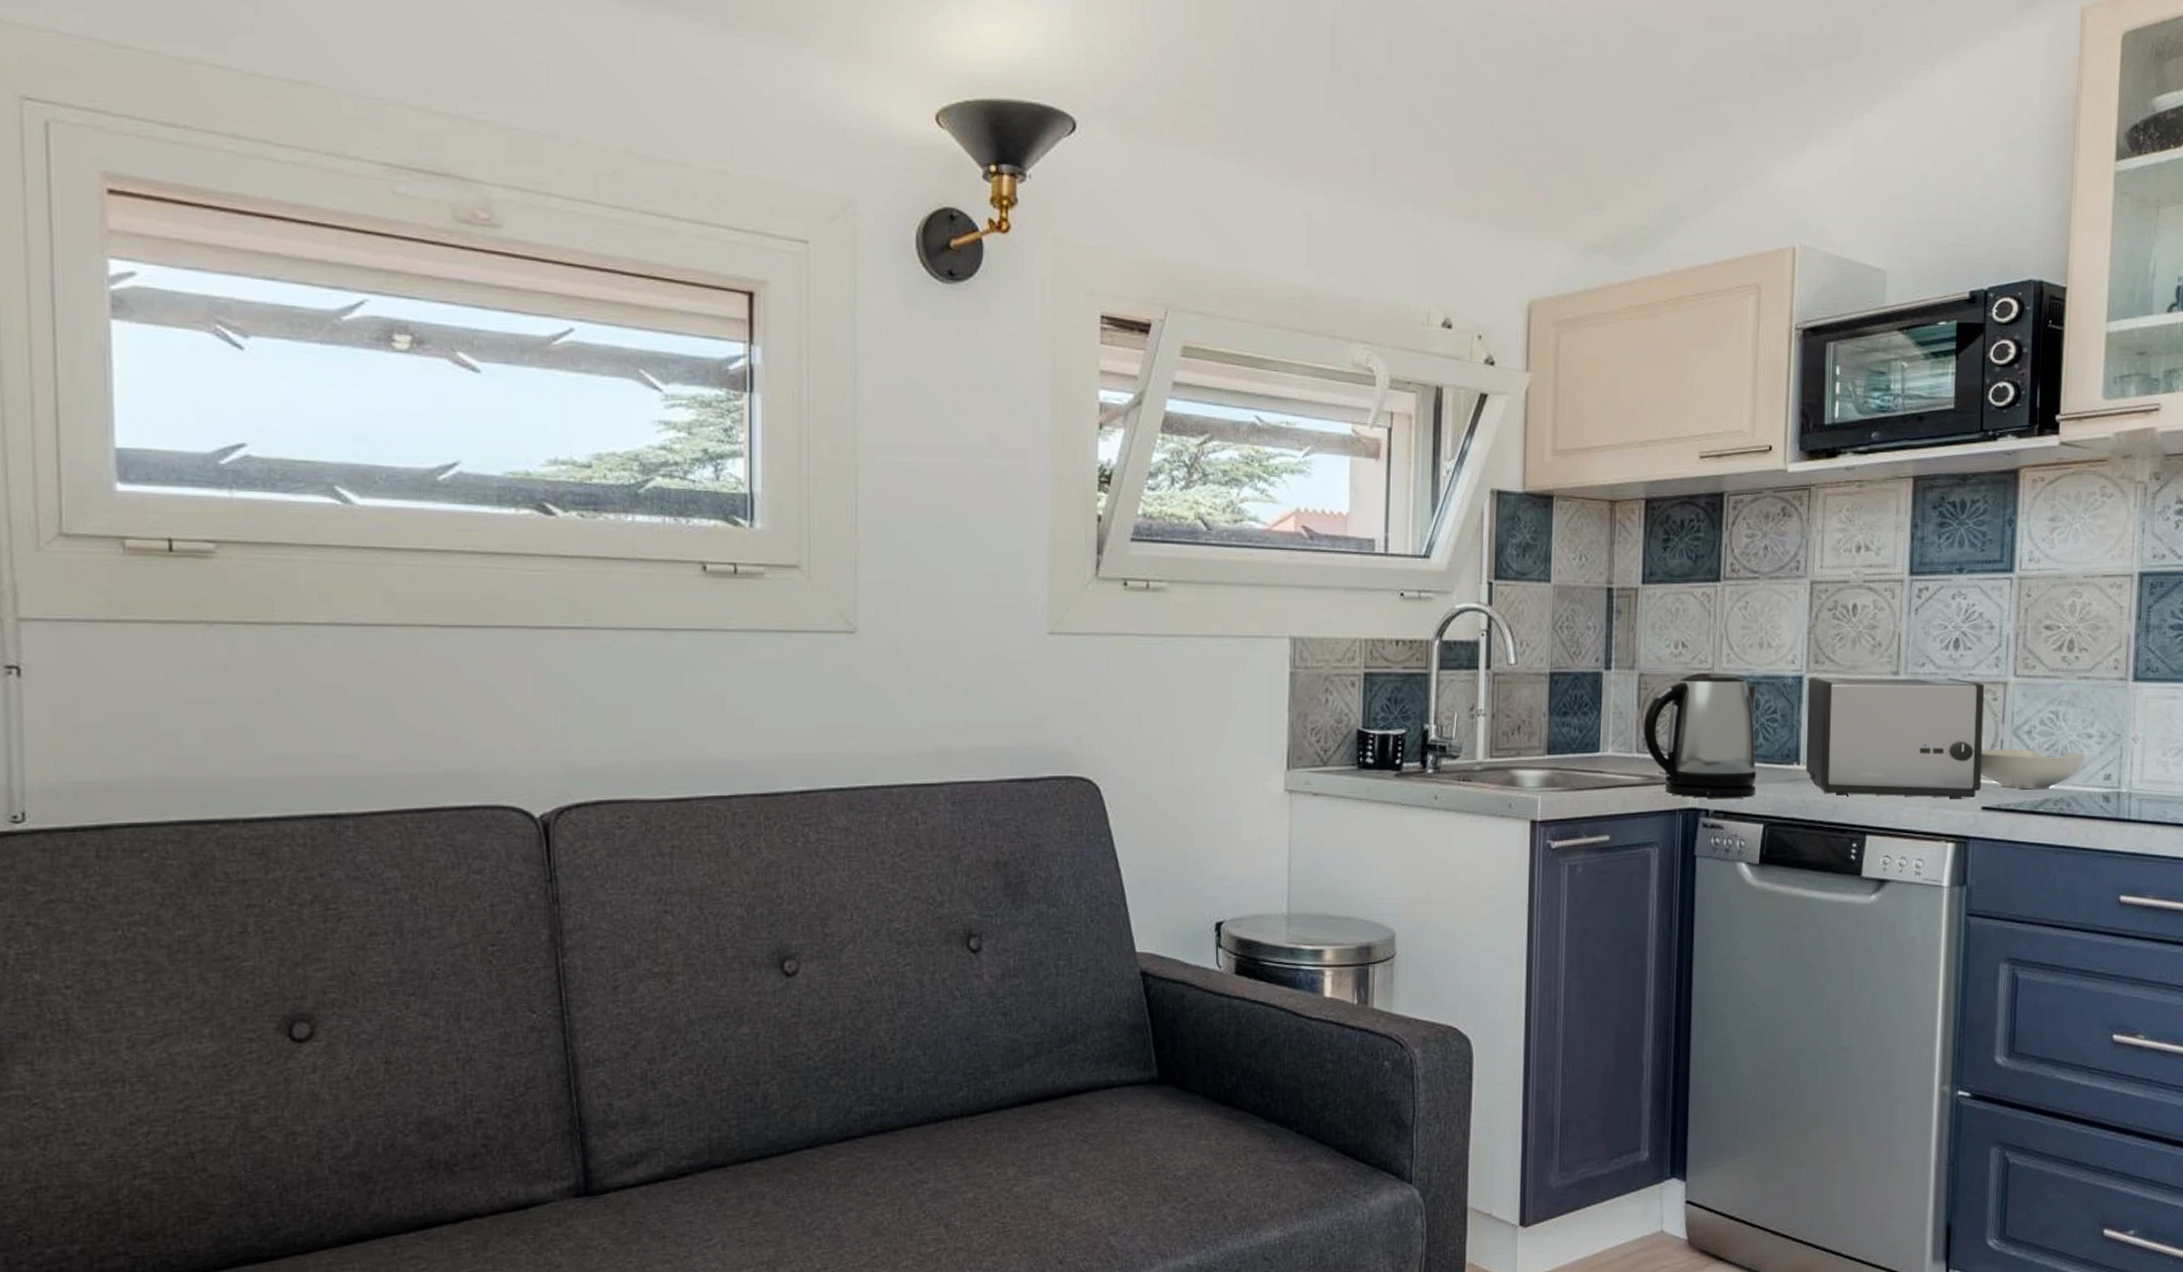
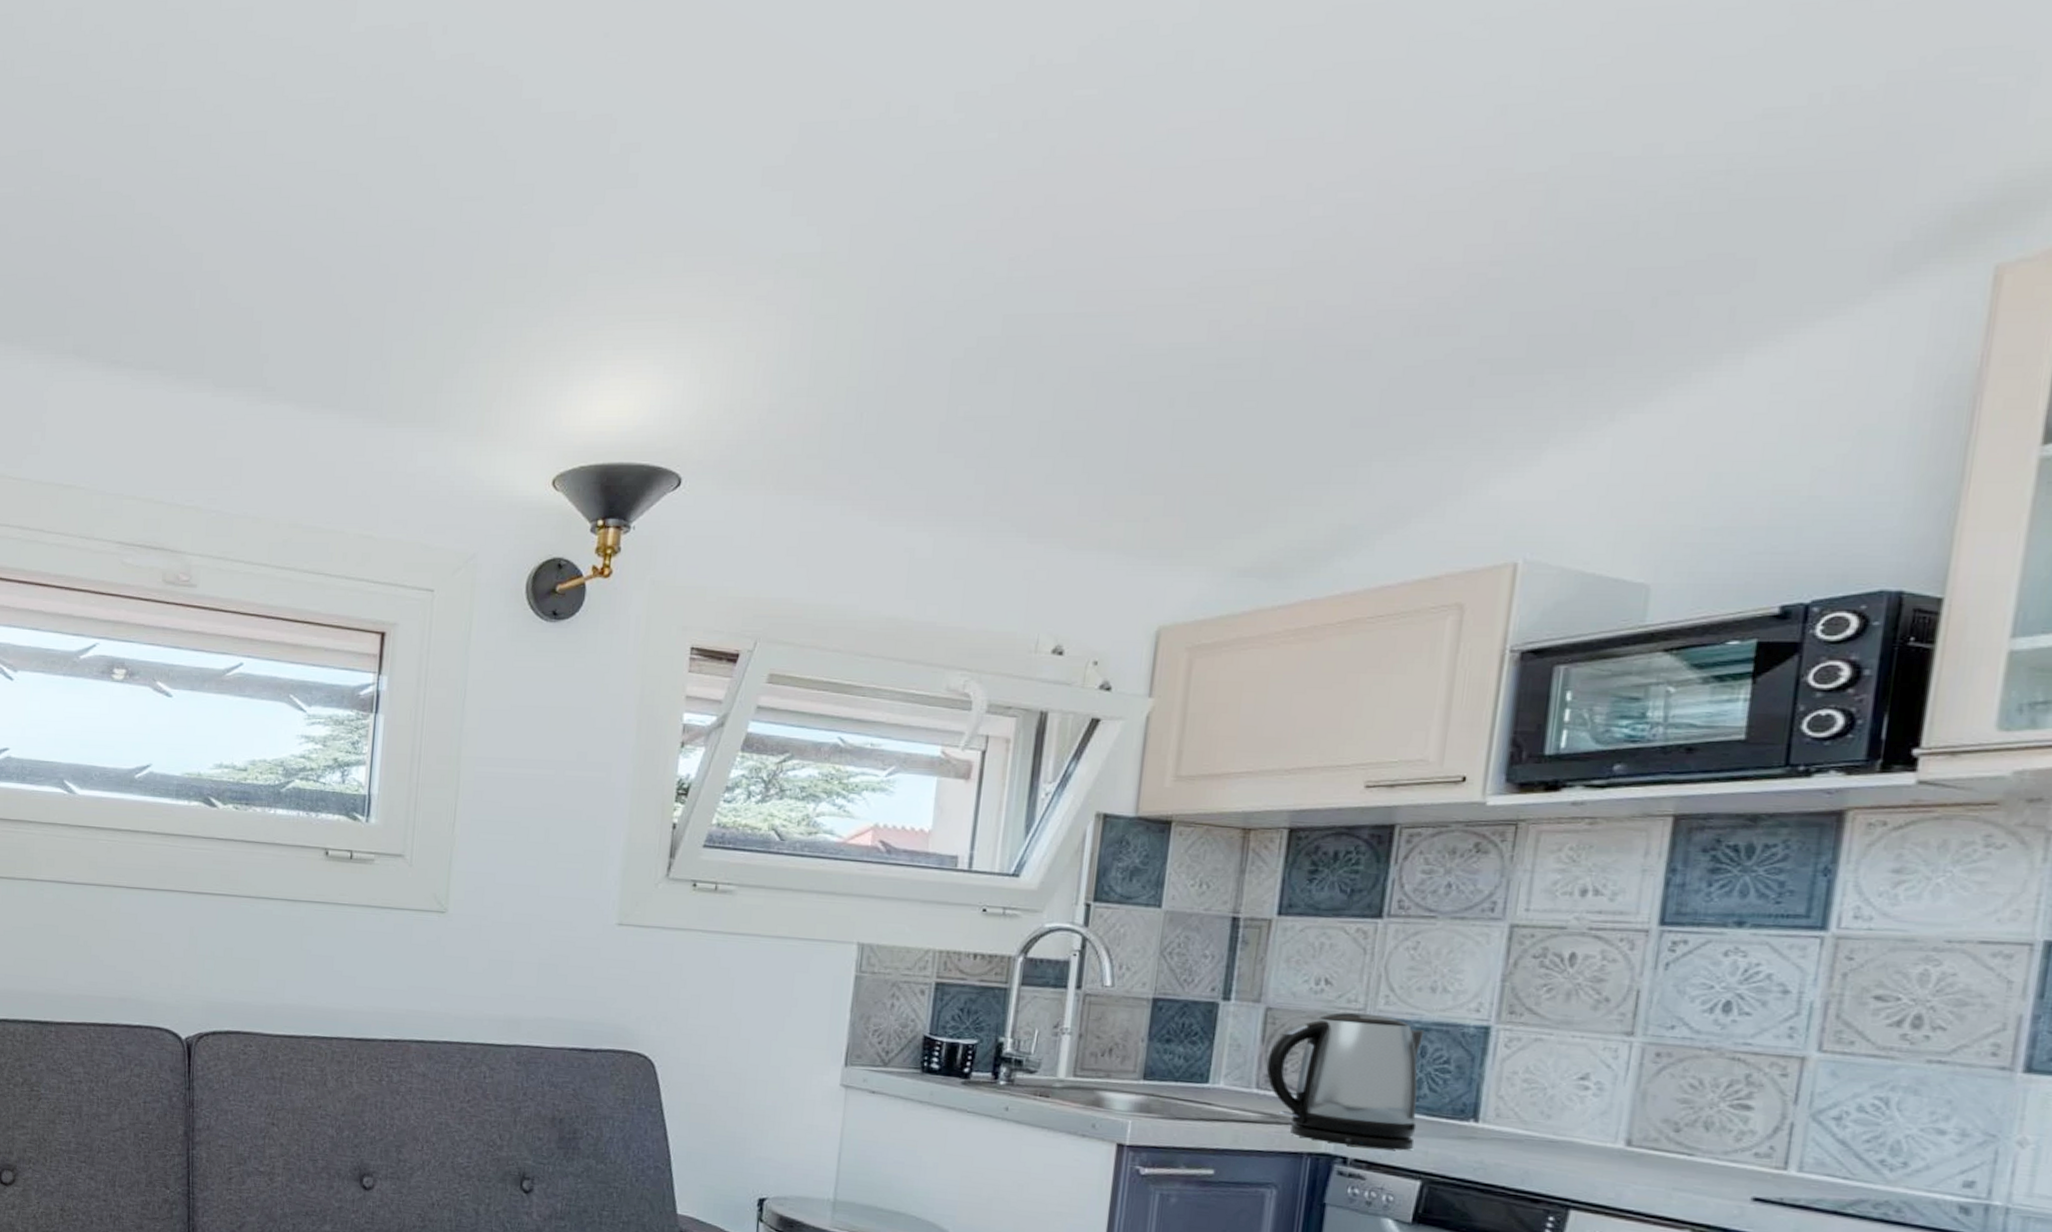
toaster: present [1806,678,1985,799] -> none [1486,1029,1769,1186]
bowl: present [1980,749,2087,790] -> none [1754,1131,1934,1189]

